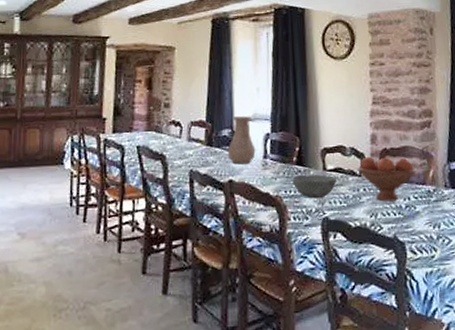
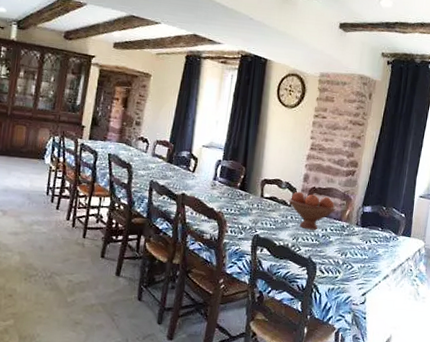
vase: present [227,115,256,165] -> none [184,141,208,183]
bowl: present [292,174,337,199] -> none [234,197,271,219]

